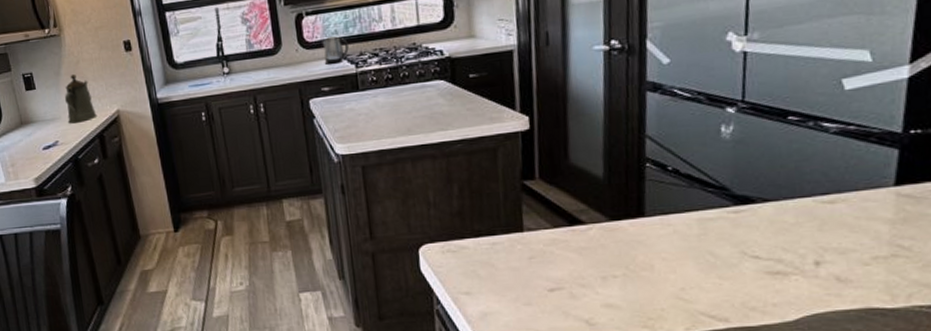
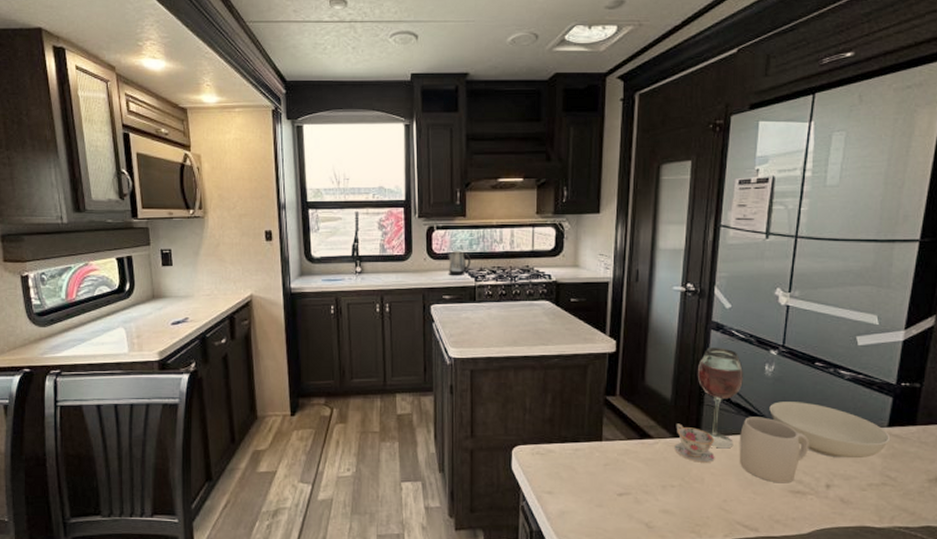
coffee pot: present [64,74,98,124] -> none [200,256,230,303]
teacup: none [612,204,666,247] -> present [674,423,715,463]
wineglass: none [633,111,695,229] -> present [697,348,744,449]
mug: none [694,188,788,264] -> present [739,417,809,483]
bowl: none [730,165,900,228] -> present [769,401,891,459]

